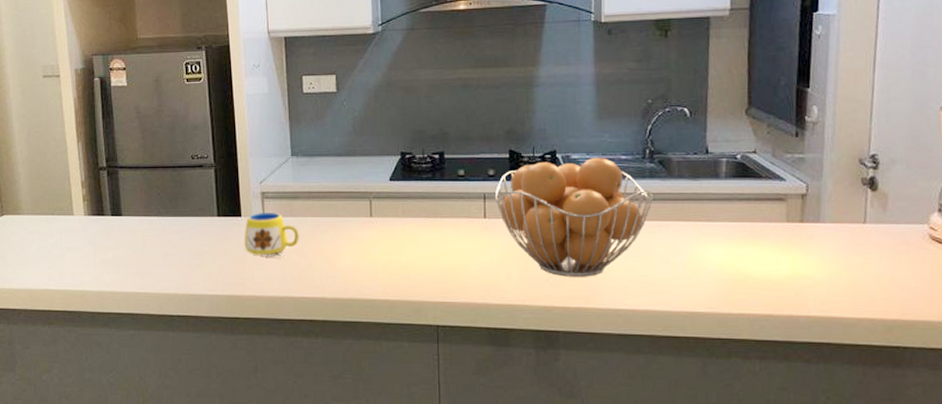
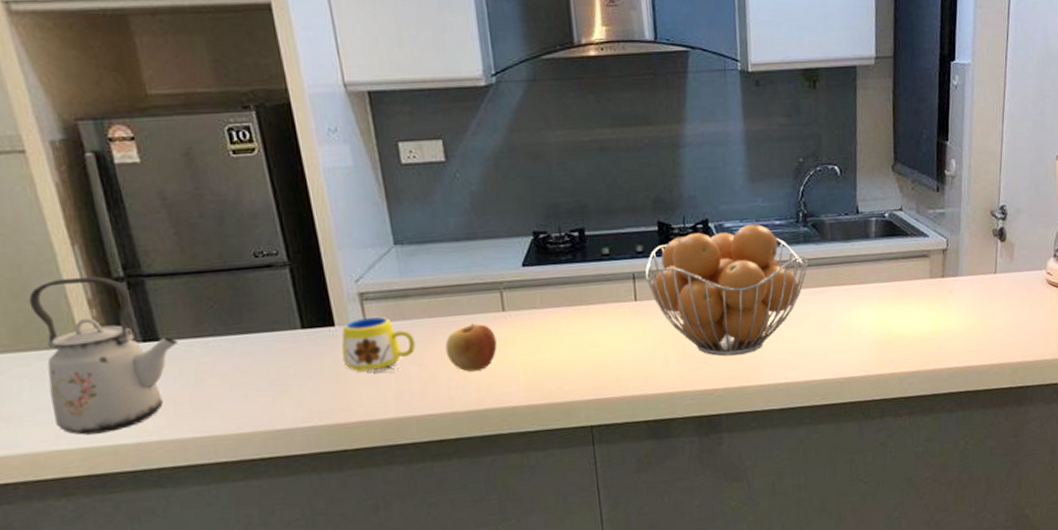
kettle: none [47,165,133,280] -> present [29,276,178,435]
apple: none [322,224,363,265] -> present [445,323,497,372]

